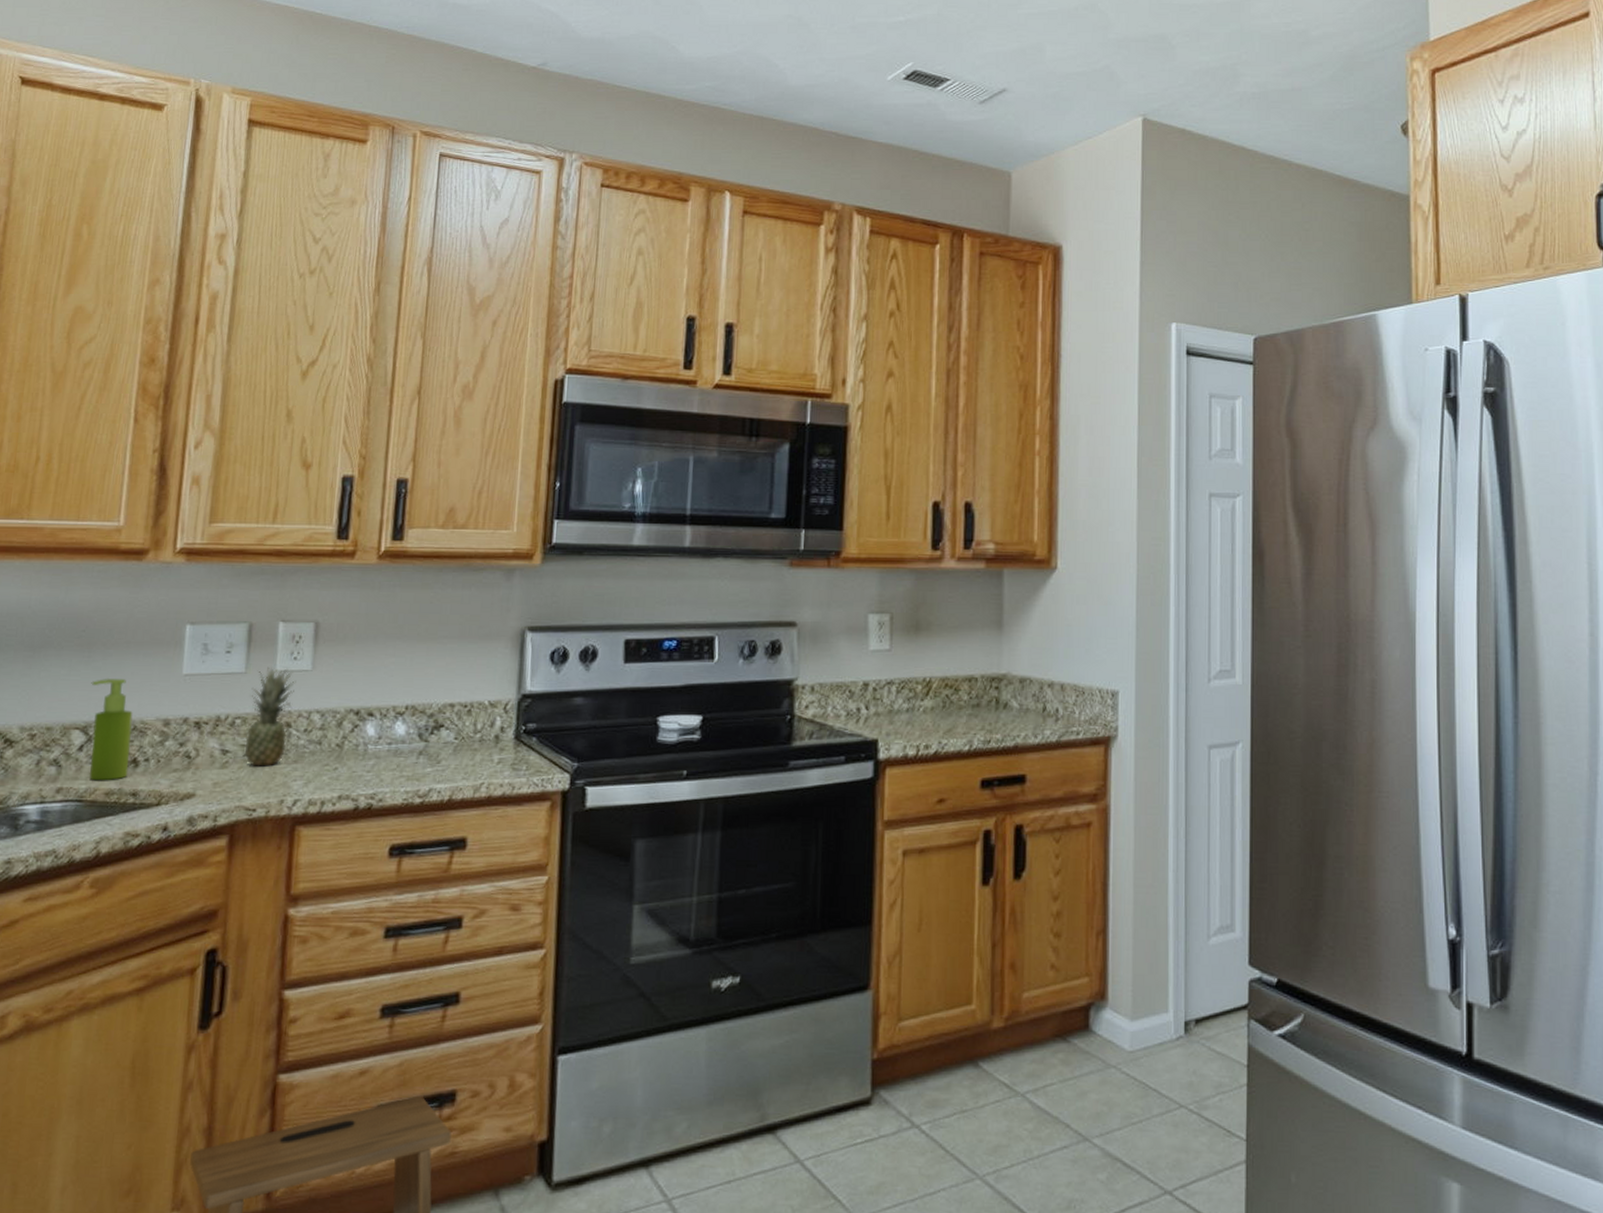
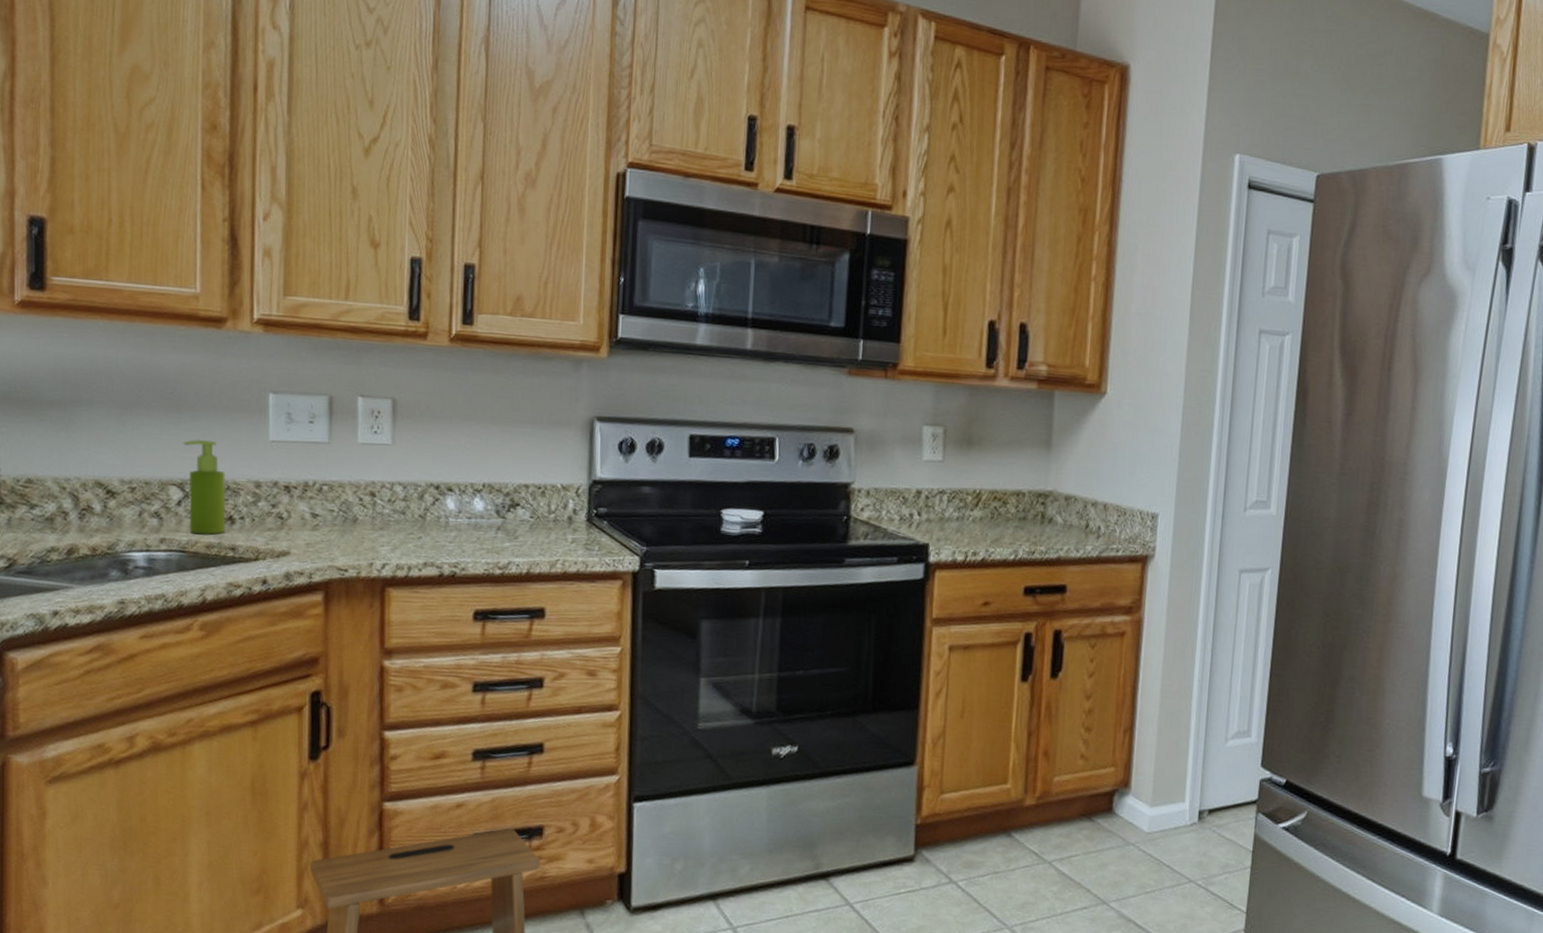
fruit: present [244,666,296,767] -> none [333,438,378,532]

